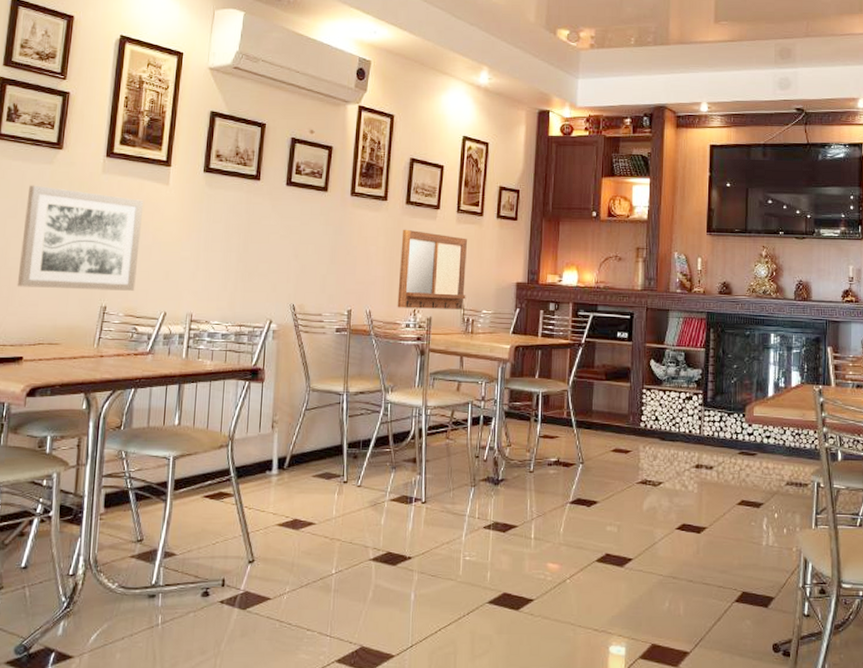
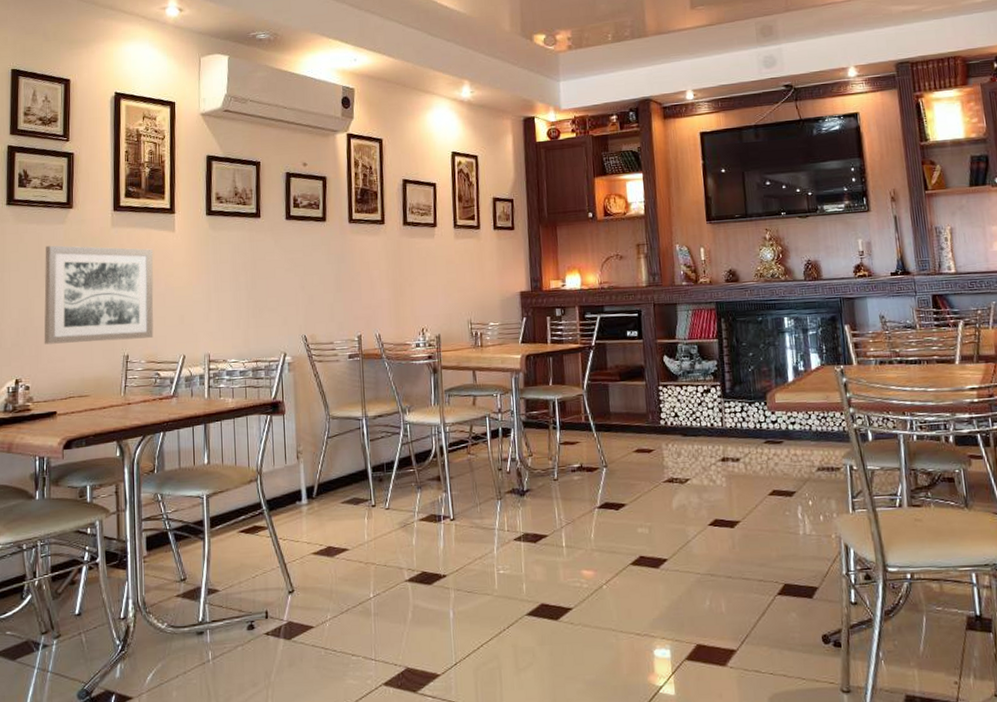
writing board: present [397,229,467,310] -> none [402,250,472,329]

